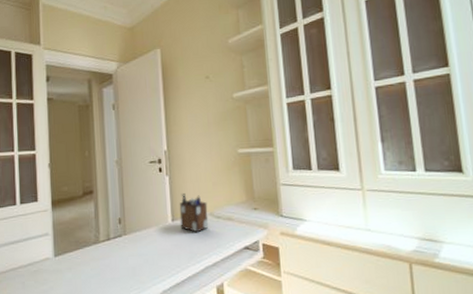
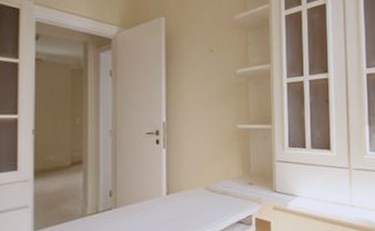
desk organizer: present [179,193,208,233] -> none [175,167,204,207]

